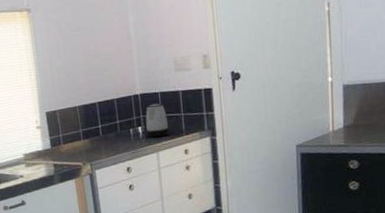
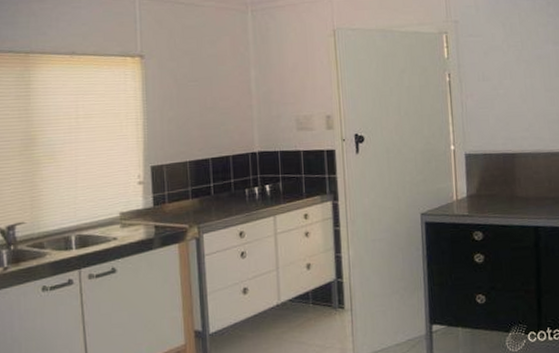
kettle: present [145,103,170,138] -> none [263,162,289,200]

